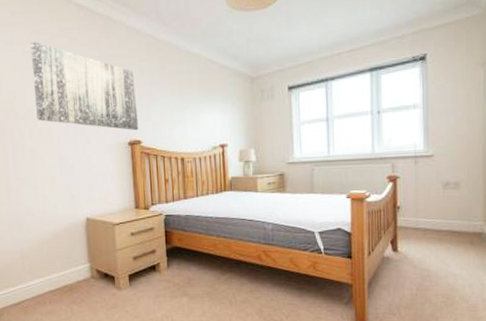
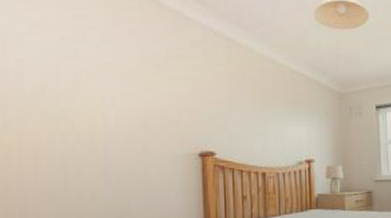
wall art: present [30,41,139,131] -> none [71,26,212,141]

